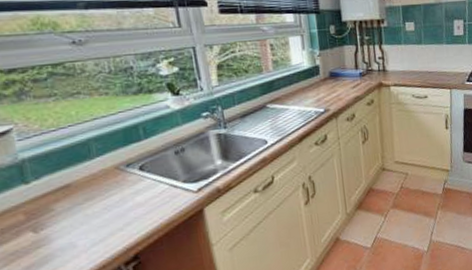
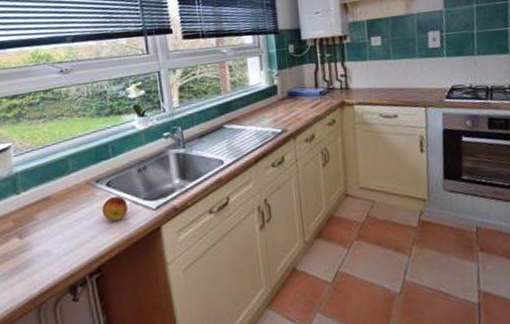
fruit: none [135,180,165,207] -> present [102,195,128,222]

